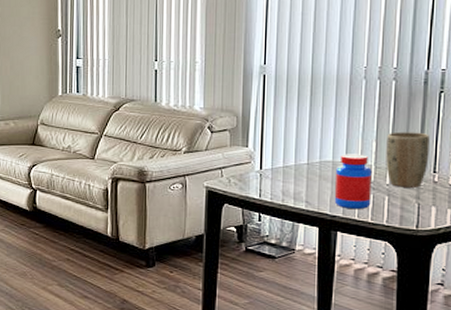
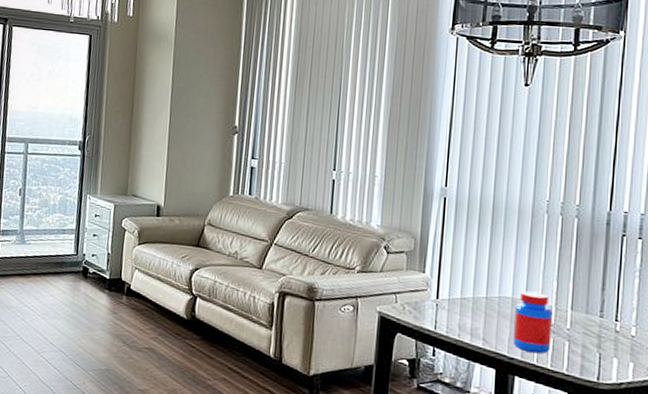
plant pot: present [386,132,430,188] -> none [567,272,612,335]

